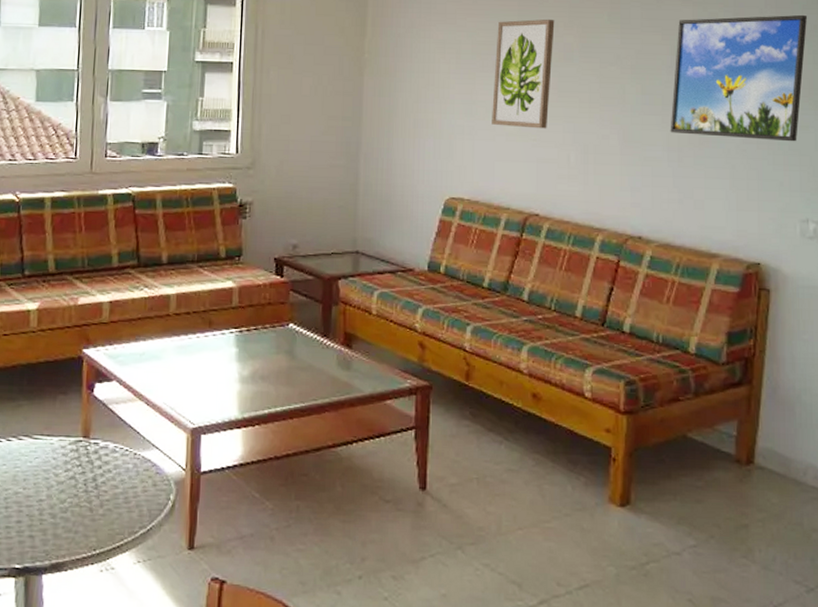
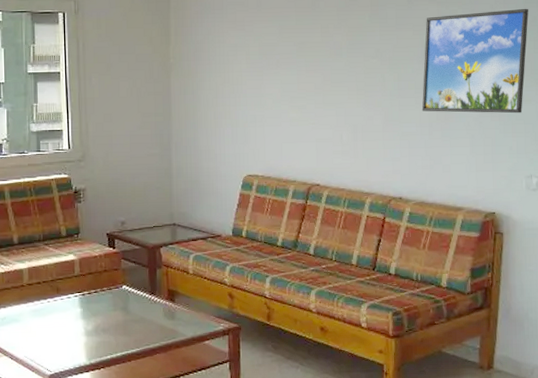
wall art: present [492,19,555,129] -> none [278,22,326,114]

